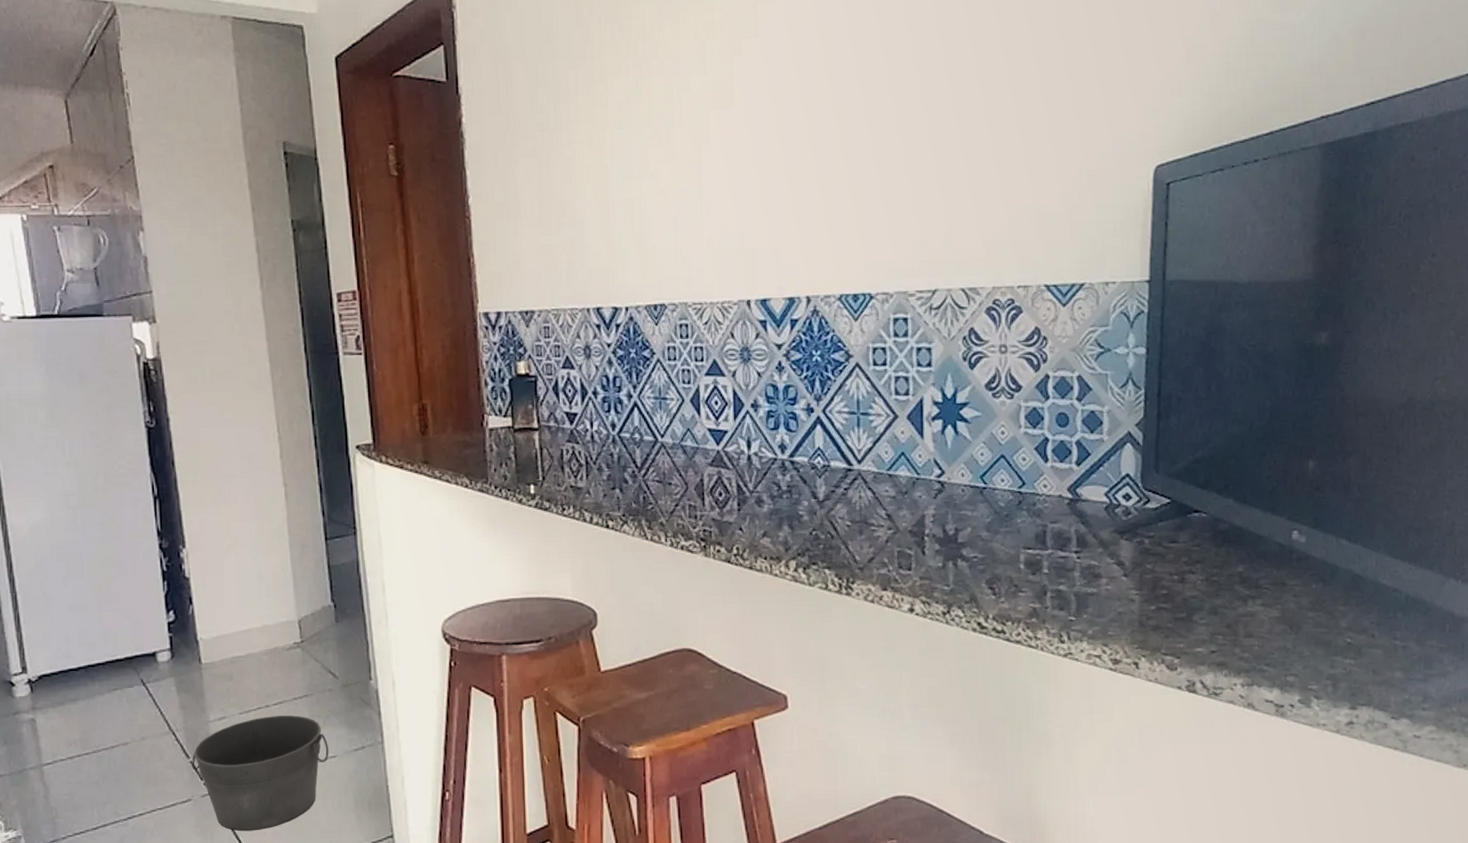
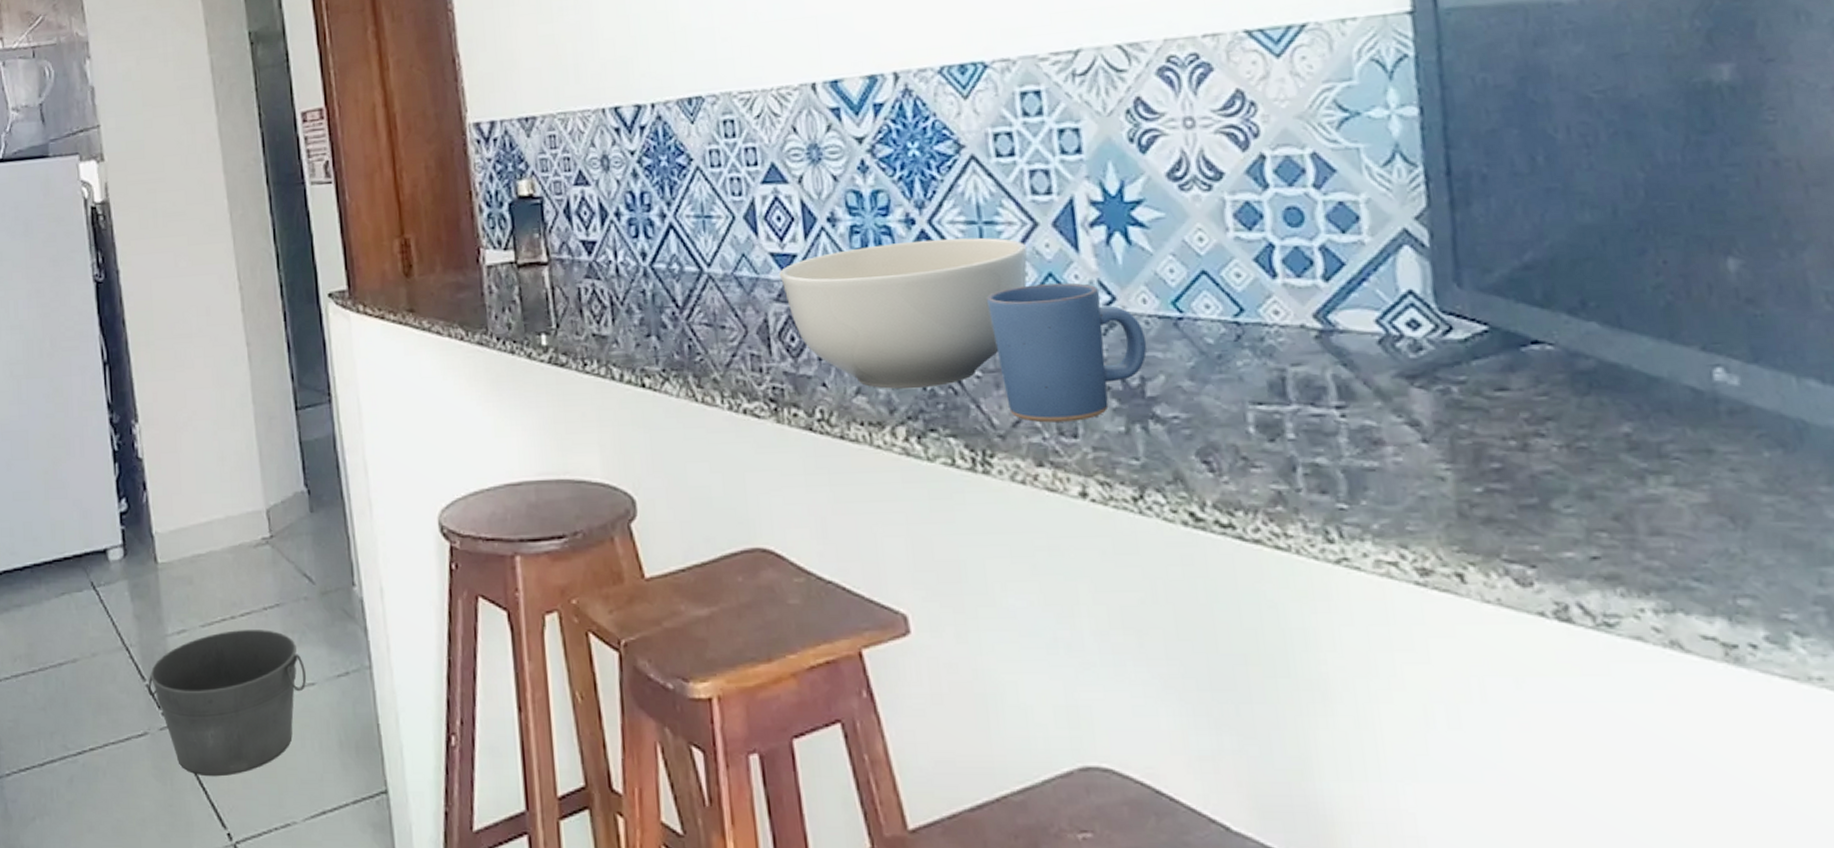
bowl: none [714,424,889,534] -> present [780,237,1028,390]
mug: none [859,460,962,560] -> present [987,282,1147,423]

